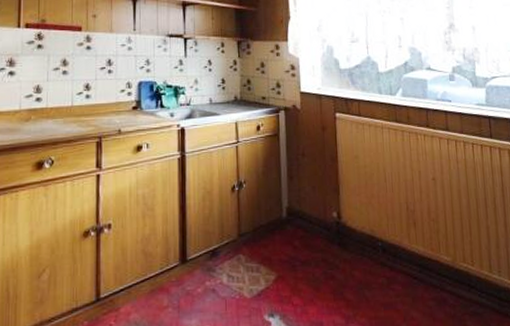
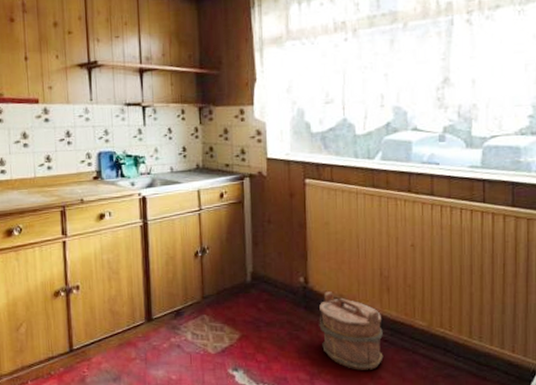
bucket: none [352,227,414,311] -> present [319,291,384,370]

